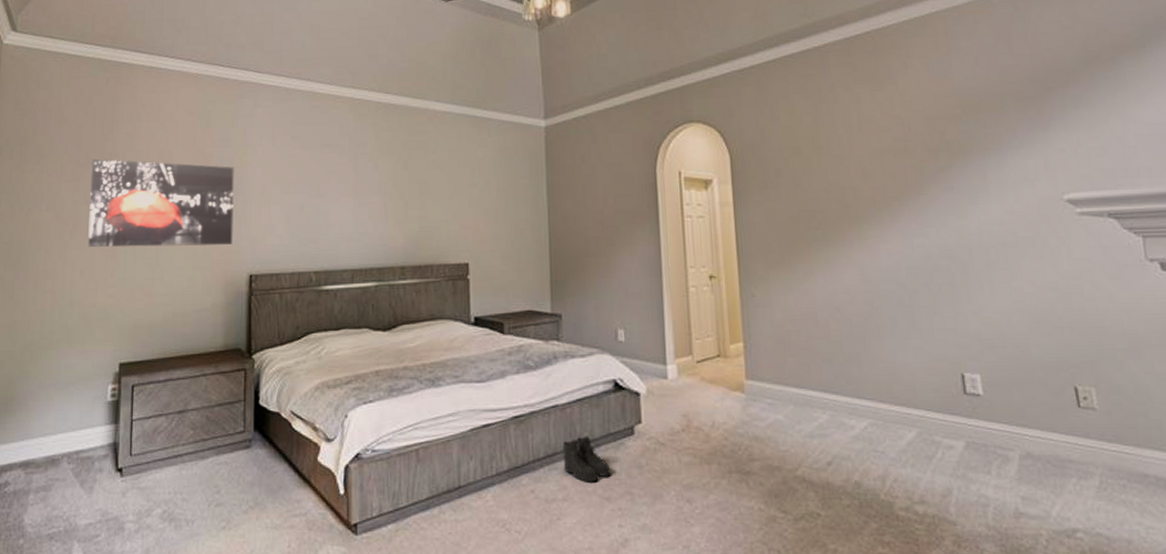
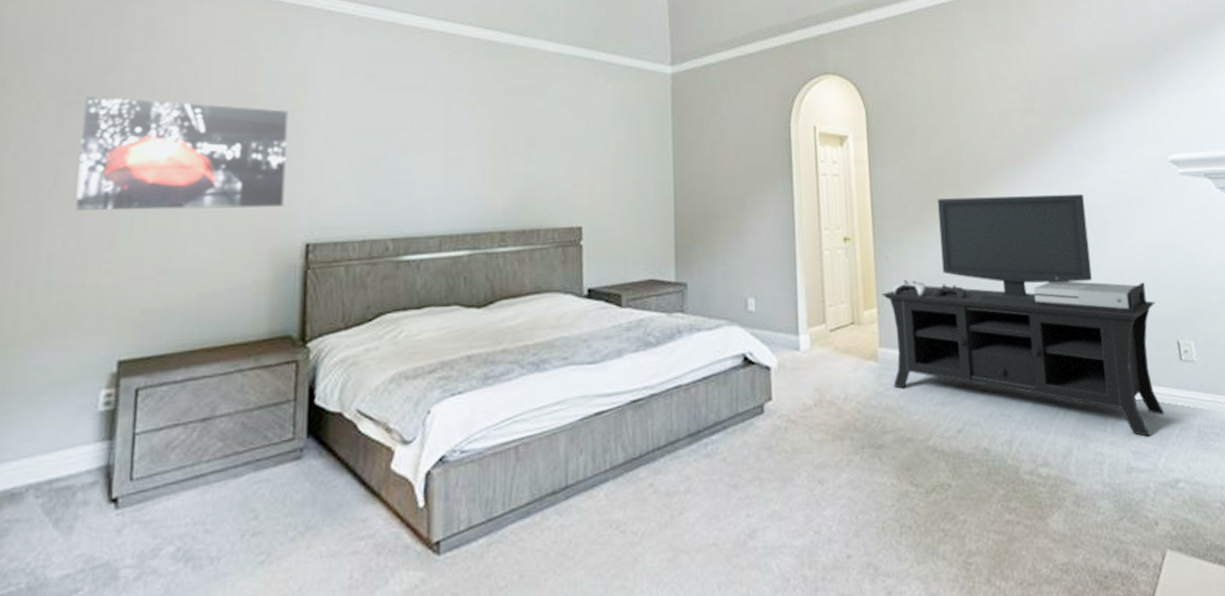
boots: present [562,436,611,482] -> none [686,418,739,470]
media console: none [747,234,1059,483] -> present [881,193,1164,437]

